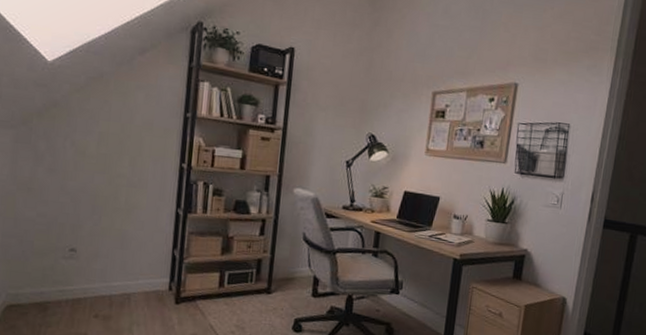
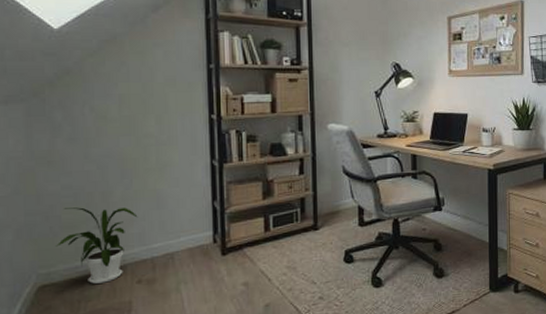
house plant: none [26,235,102,312] -> present [56,207,138,284]

